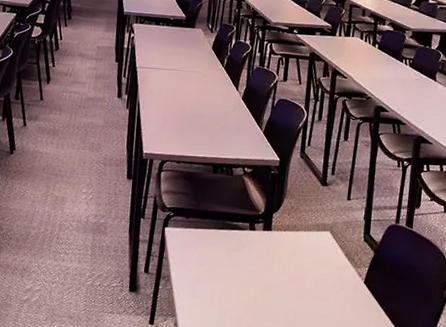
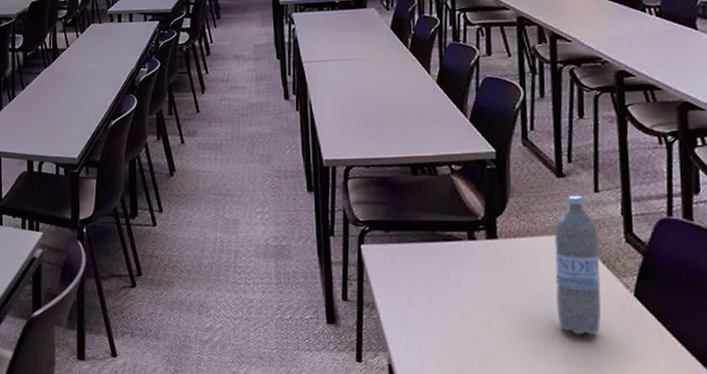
water bottle: none [307,200,346,311] -> present [554,195,602,335]

